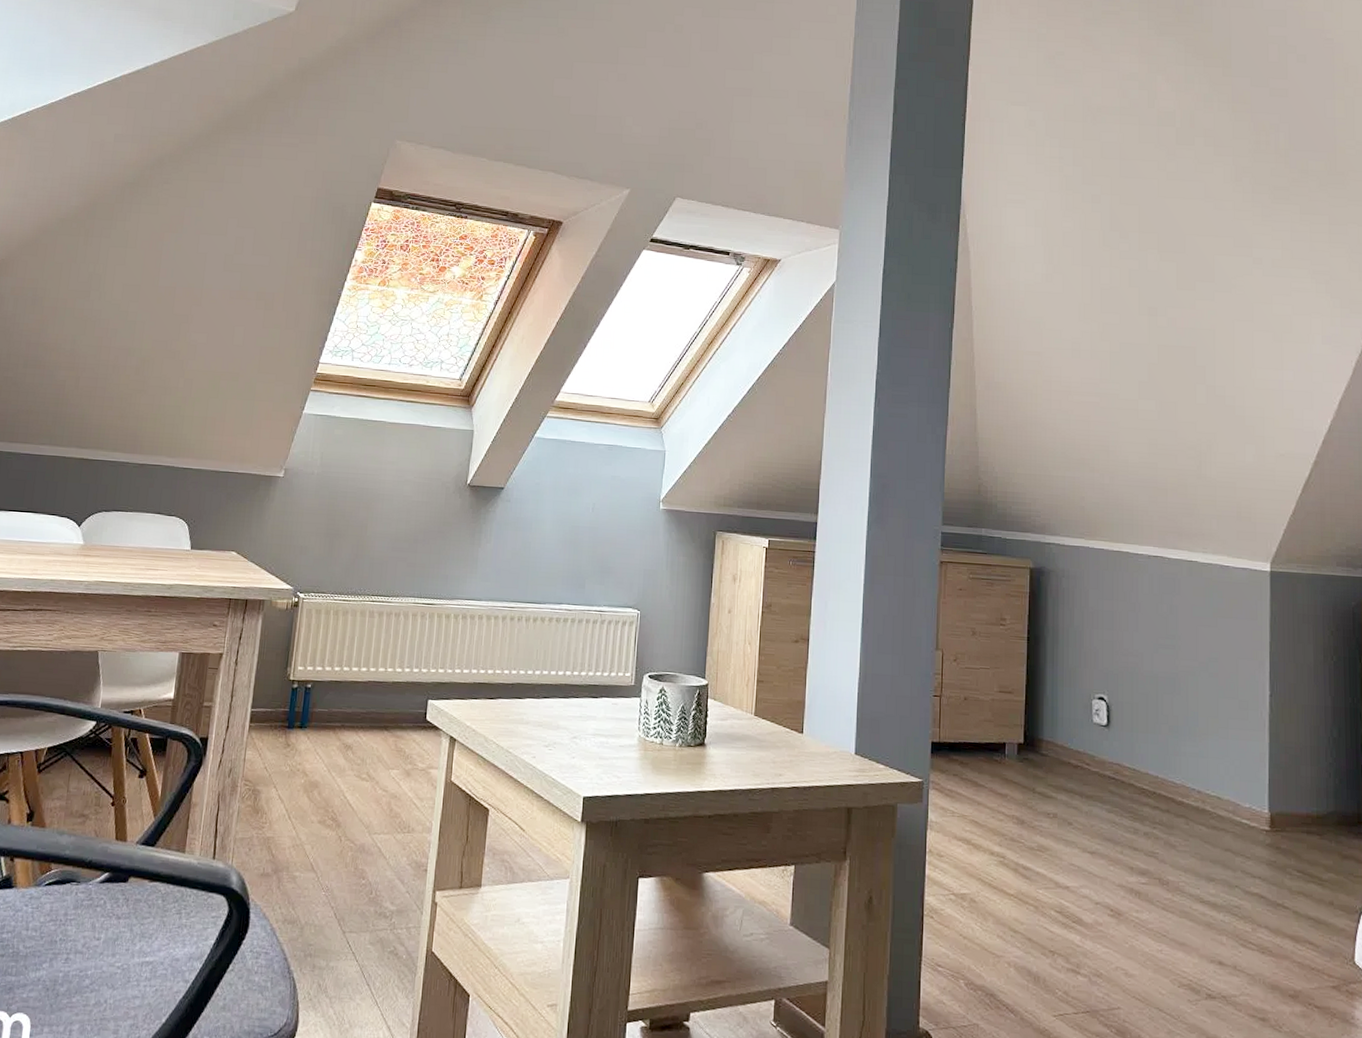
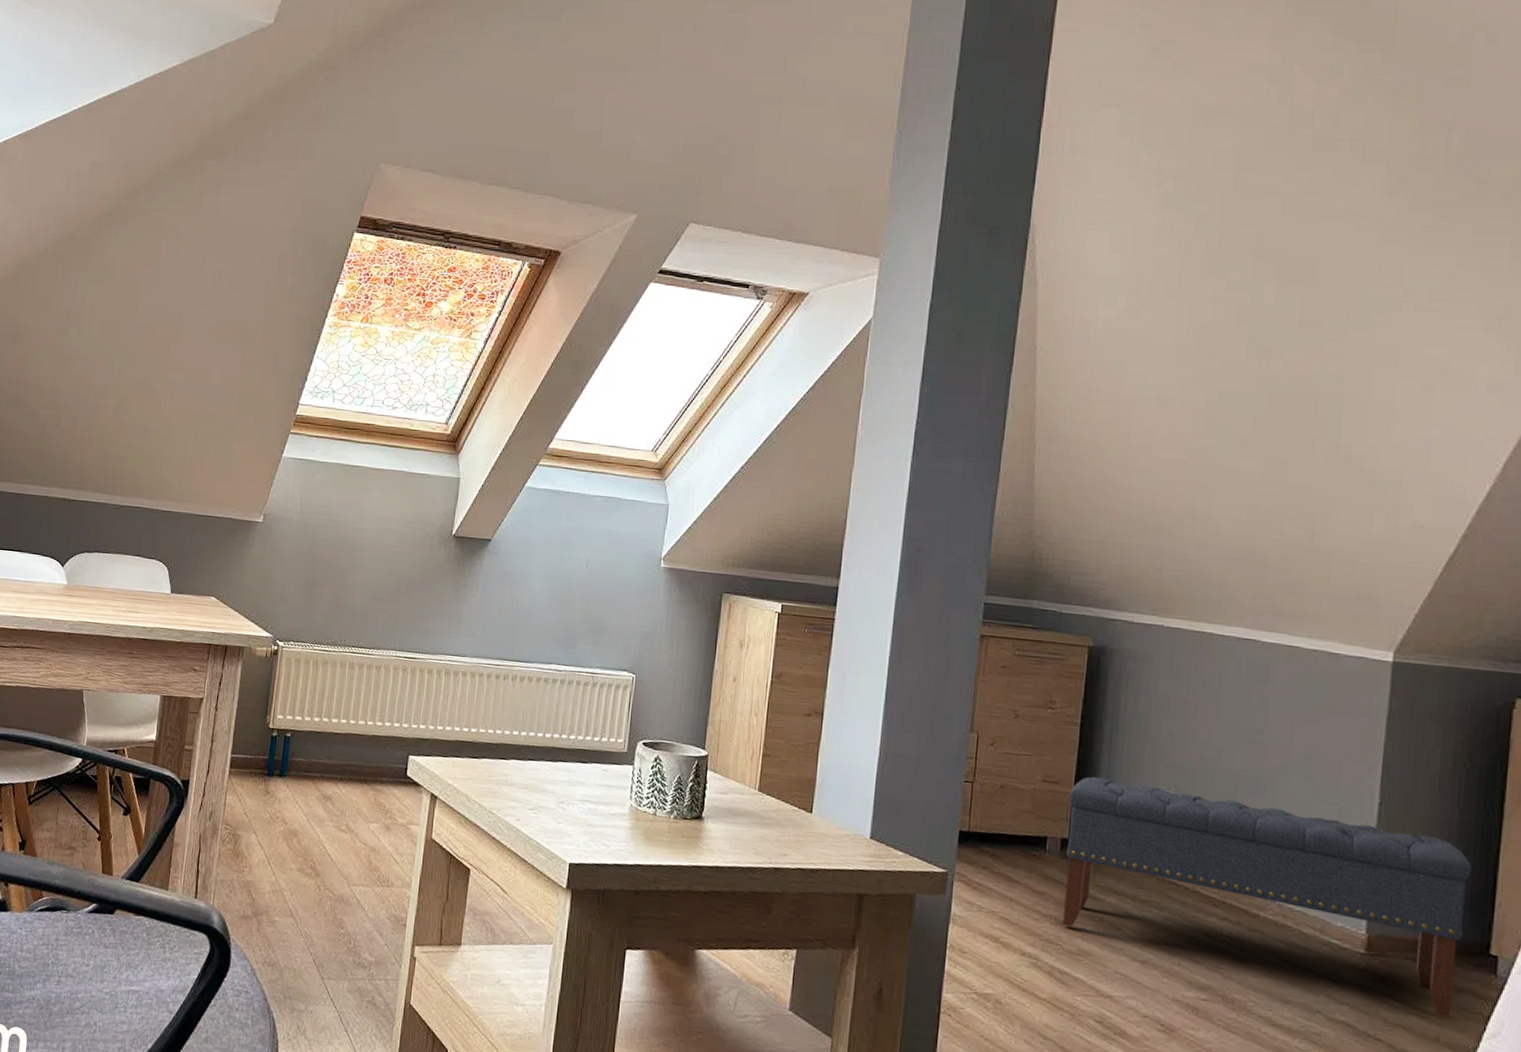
bench: none [1021,685,1346,882] -> present [1063,776,1472,1017]

